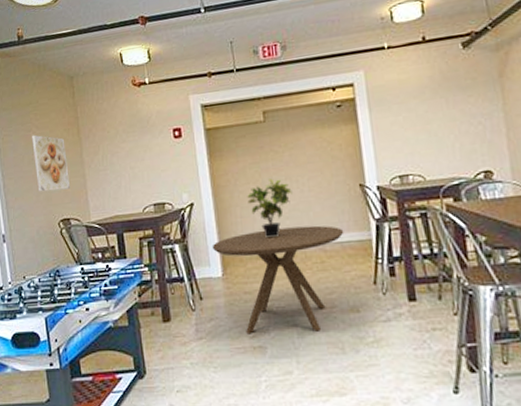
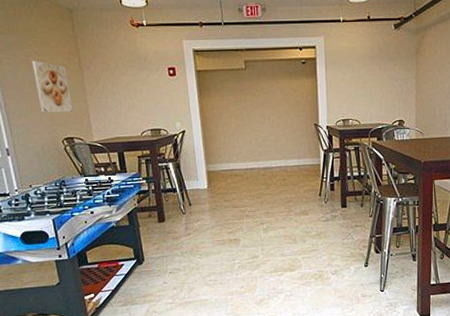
dining table: present [212,225,344,335] -> none [199,152,301,231]
potted plant: present [247,179,292,238] -> none [229,115,265,161]

